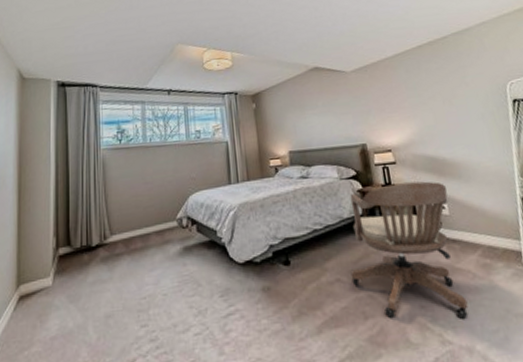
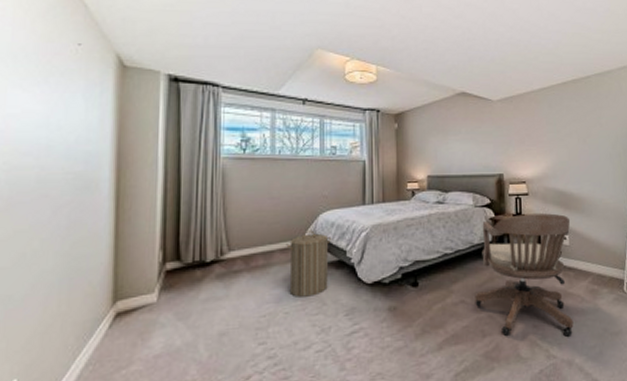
laundry hamper: none [161,212,202,279] -> present [286,230,331,297]

